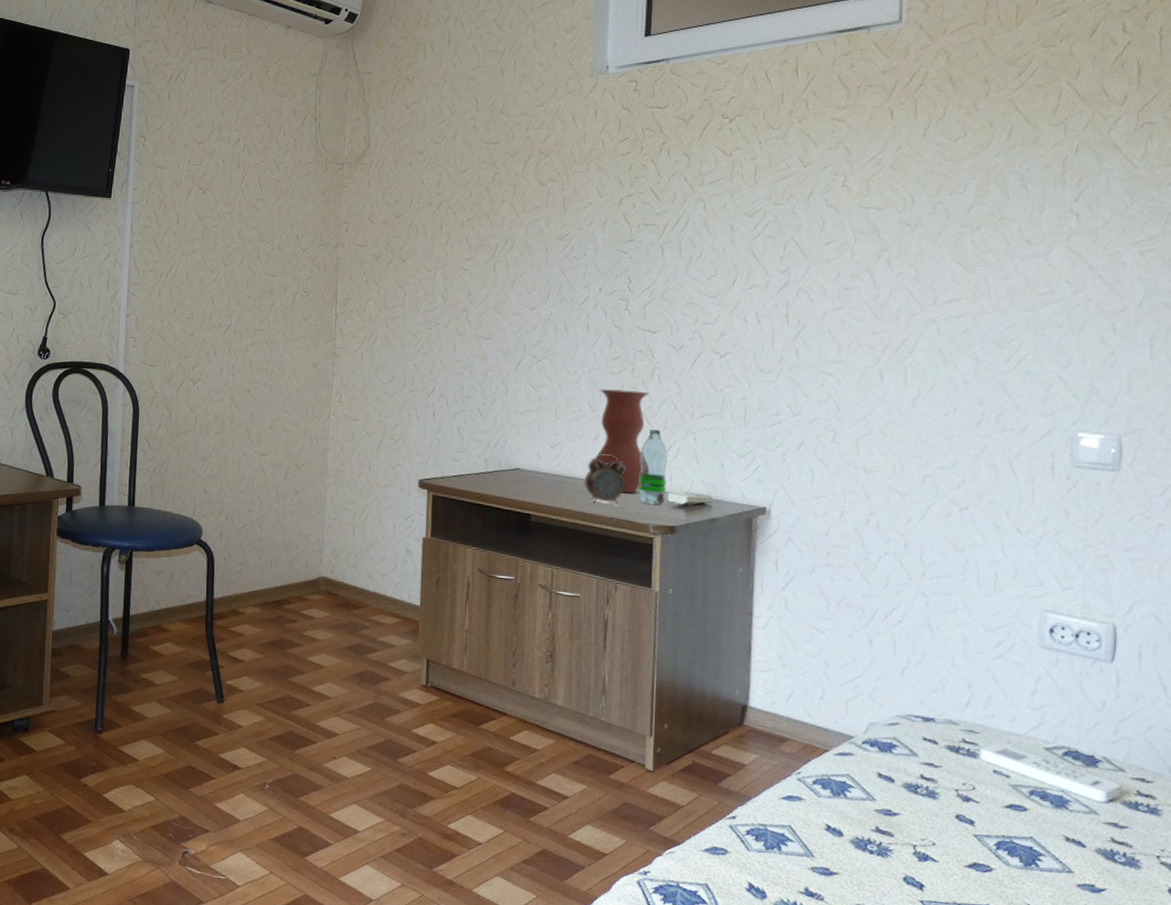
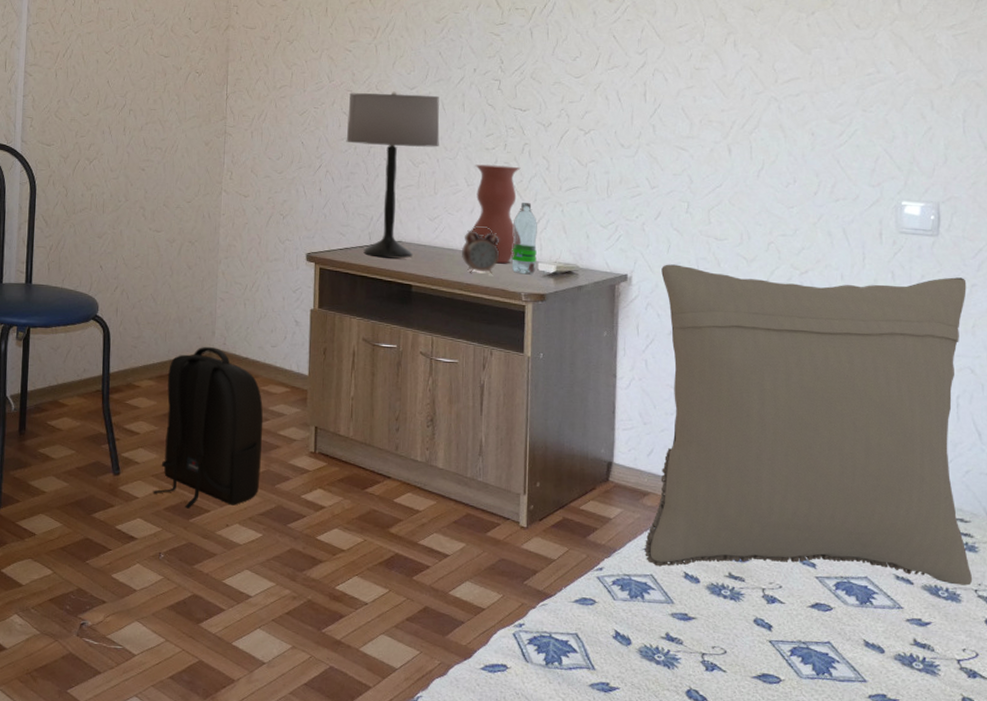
backpack: none [257,573,373,740] -> present [153,346,263,509]
table lamp: none [461,312,562,487] -> present [346,91,440,259]
pillow: none [782,497,1155,851] -> present [645,264,973,586]

